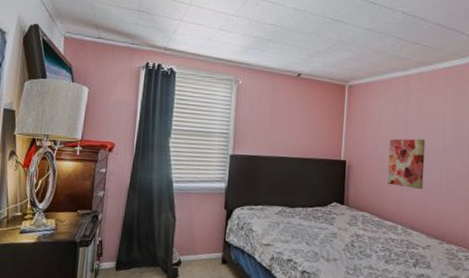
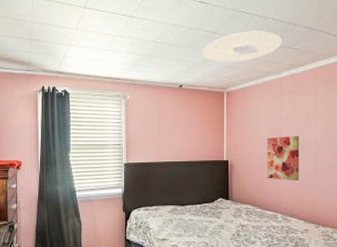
ceiling light: none [324,22,412,55] -> present [202,31,283,62]

